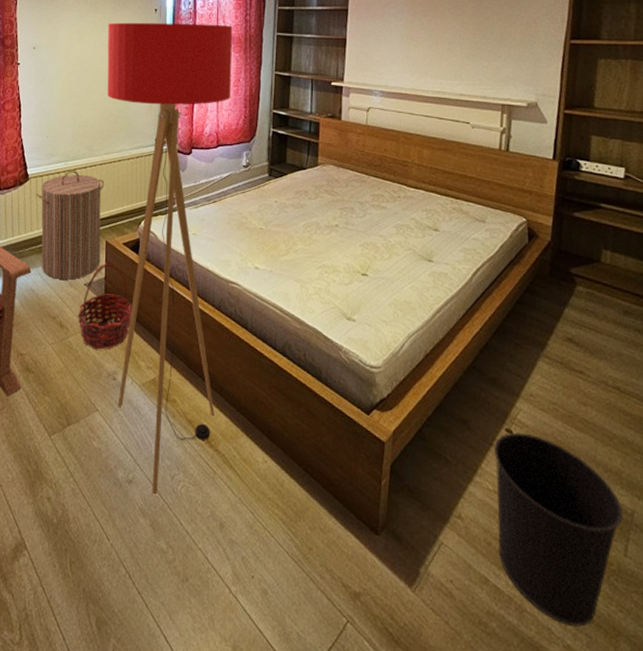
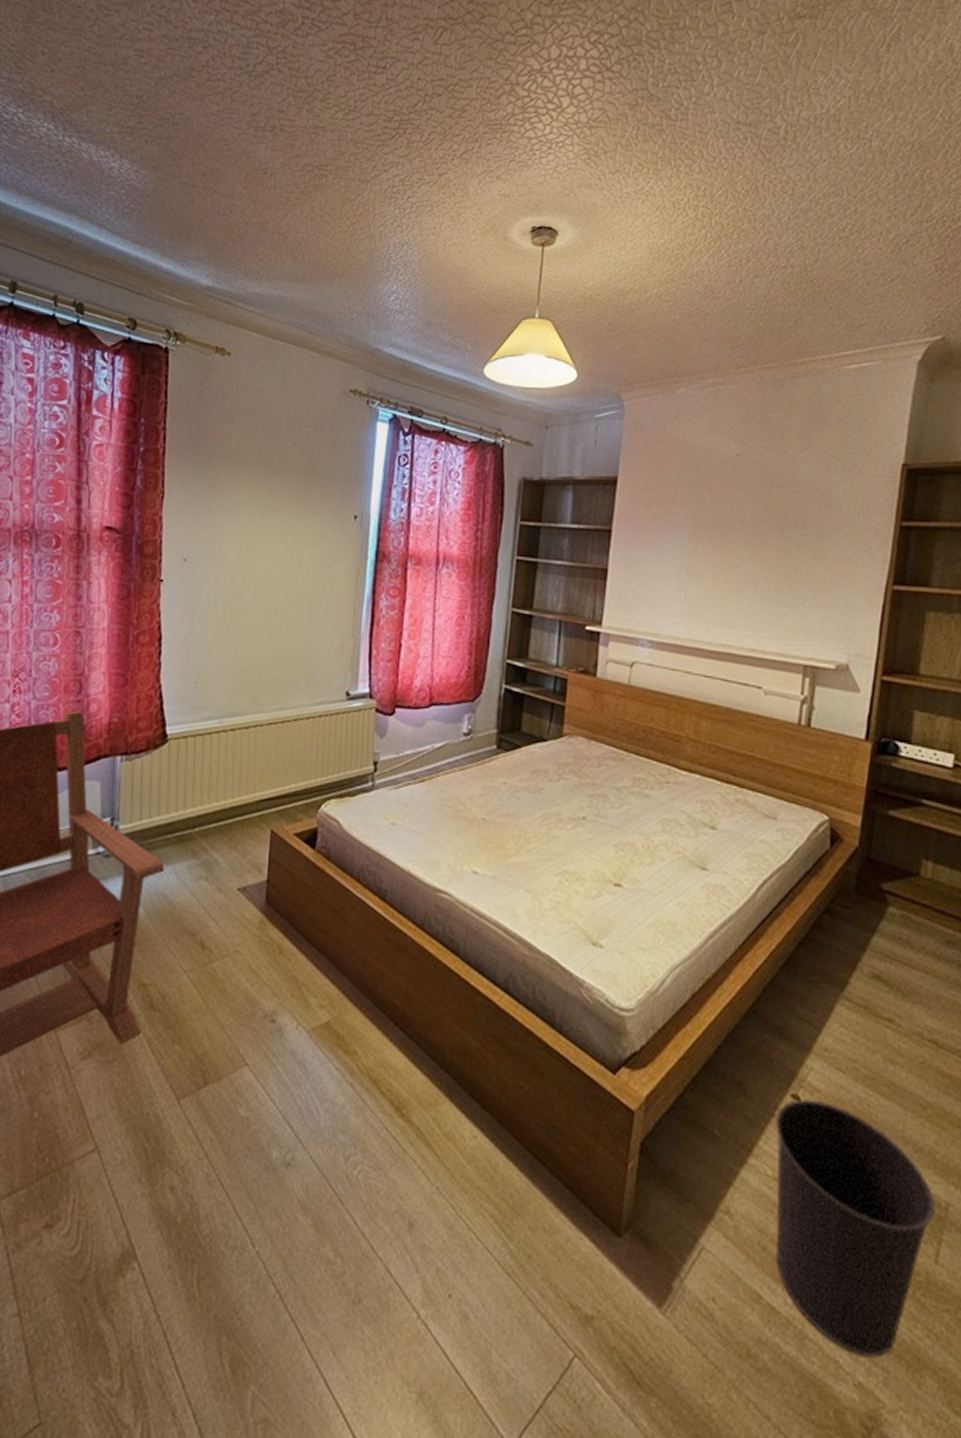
laundry hamper: present [35,170,105,280] -> none [175,731,274,882]
basket: present [77,263,132,350] -> none [226,861,302,980]
floor lamp: present [107,22,233,495] -> none [276,531,459,1183]

